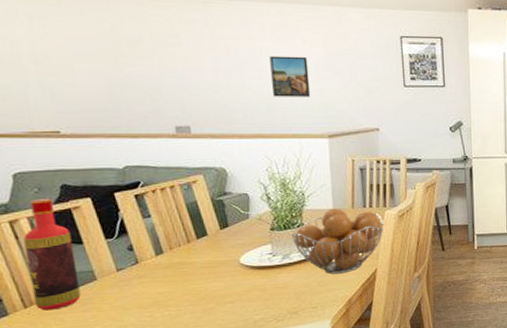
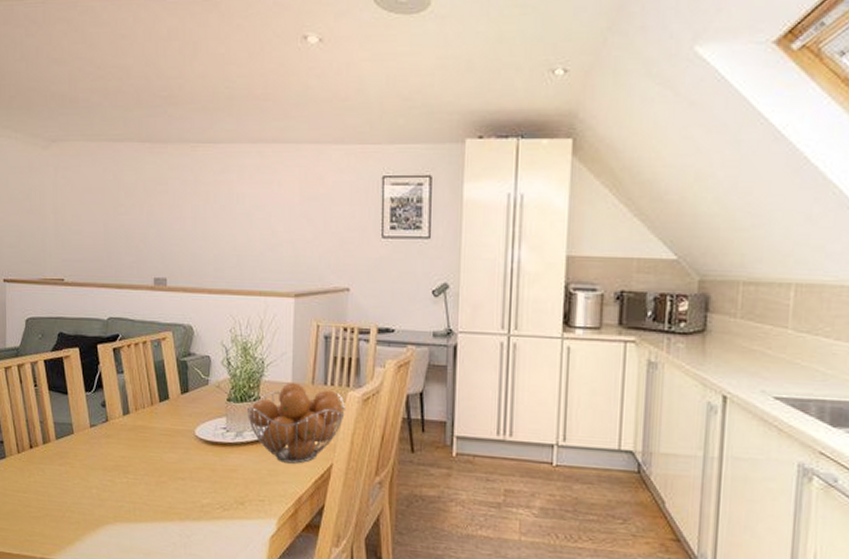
bottle: present [23,199,81,311] -> none [25,345,60,459]
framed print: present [269,55,311,97] -> none [245,202,282,249]

